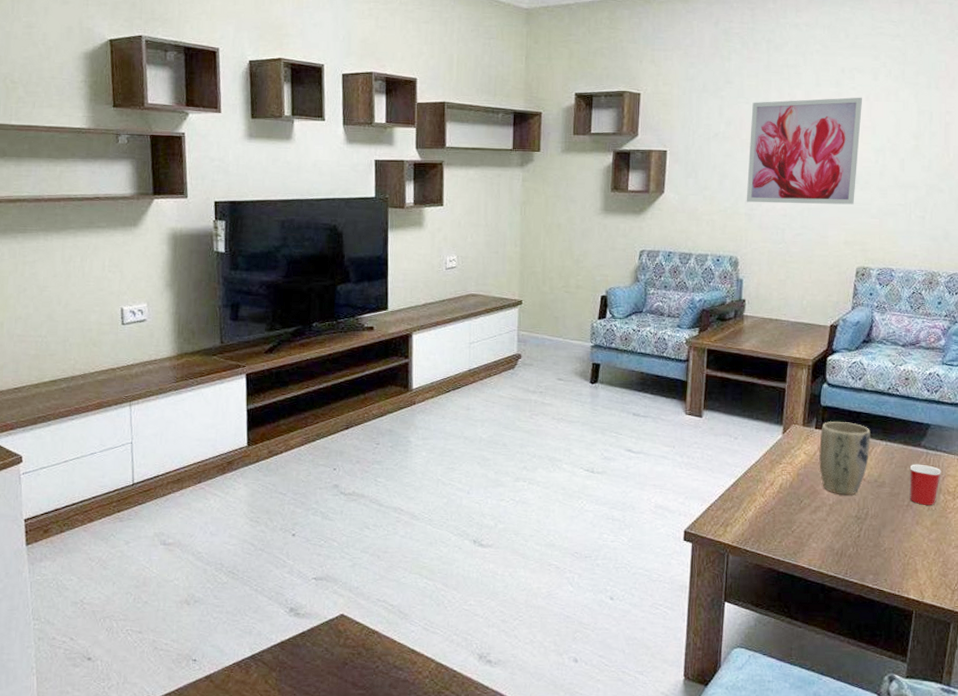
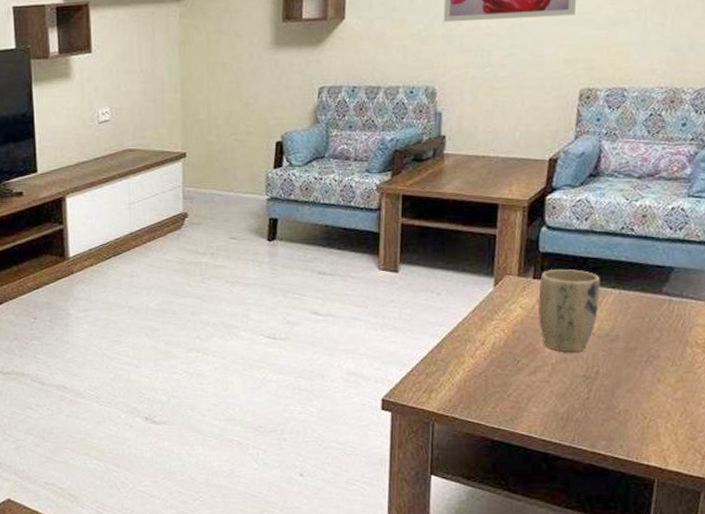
mug: present [909,464,941,505] -> none [649,313,688,360]

